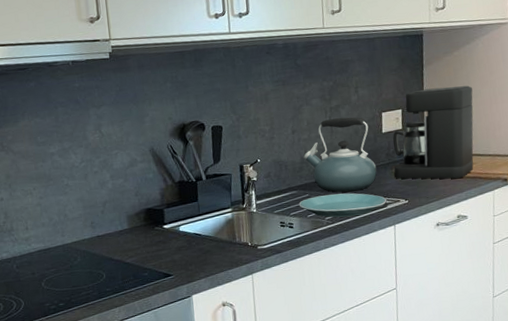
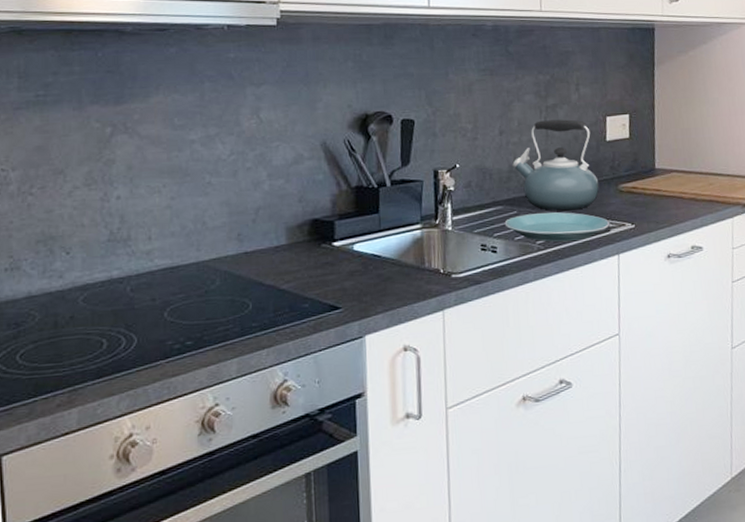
coffee maker: present [393,85,474,179] -> none [618,91,710,202]

